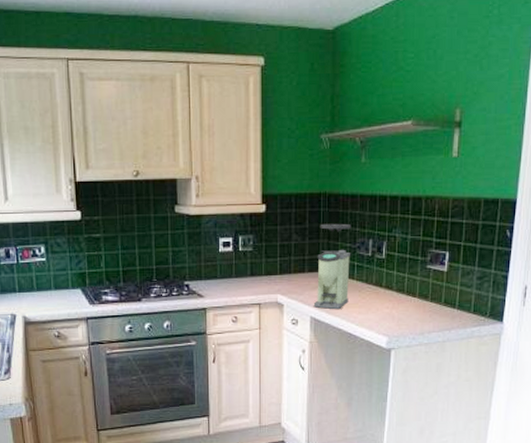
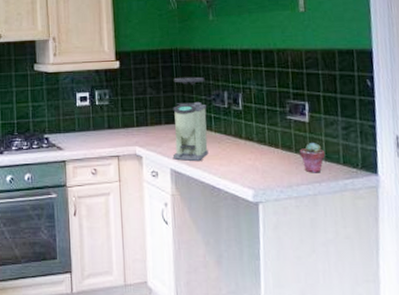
potted succulent: none [434,291,459,321] -> present [299,142,326,173]

